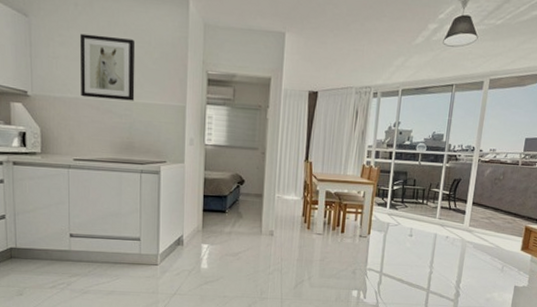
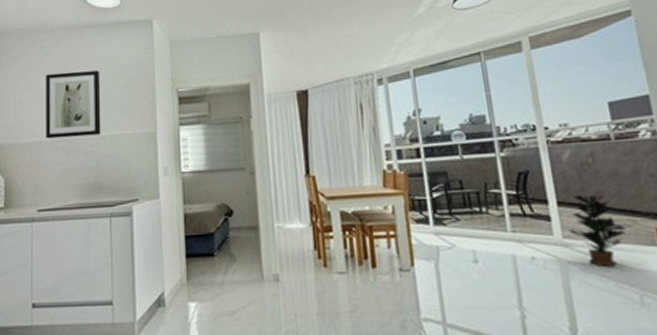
potted plant: none [474,200,508,248] -> present [569,195,627,268]

